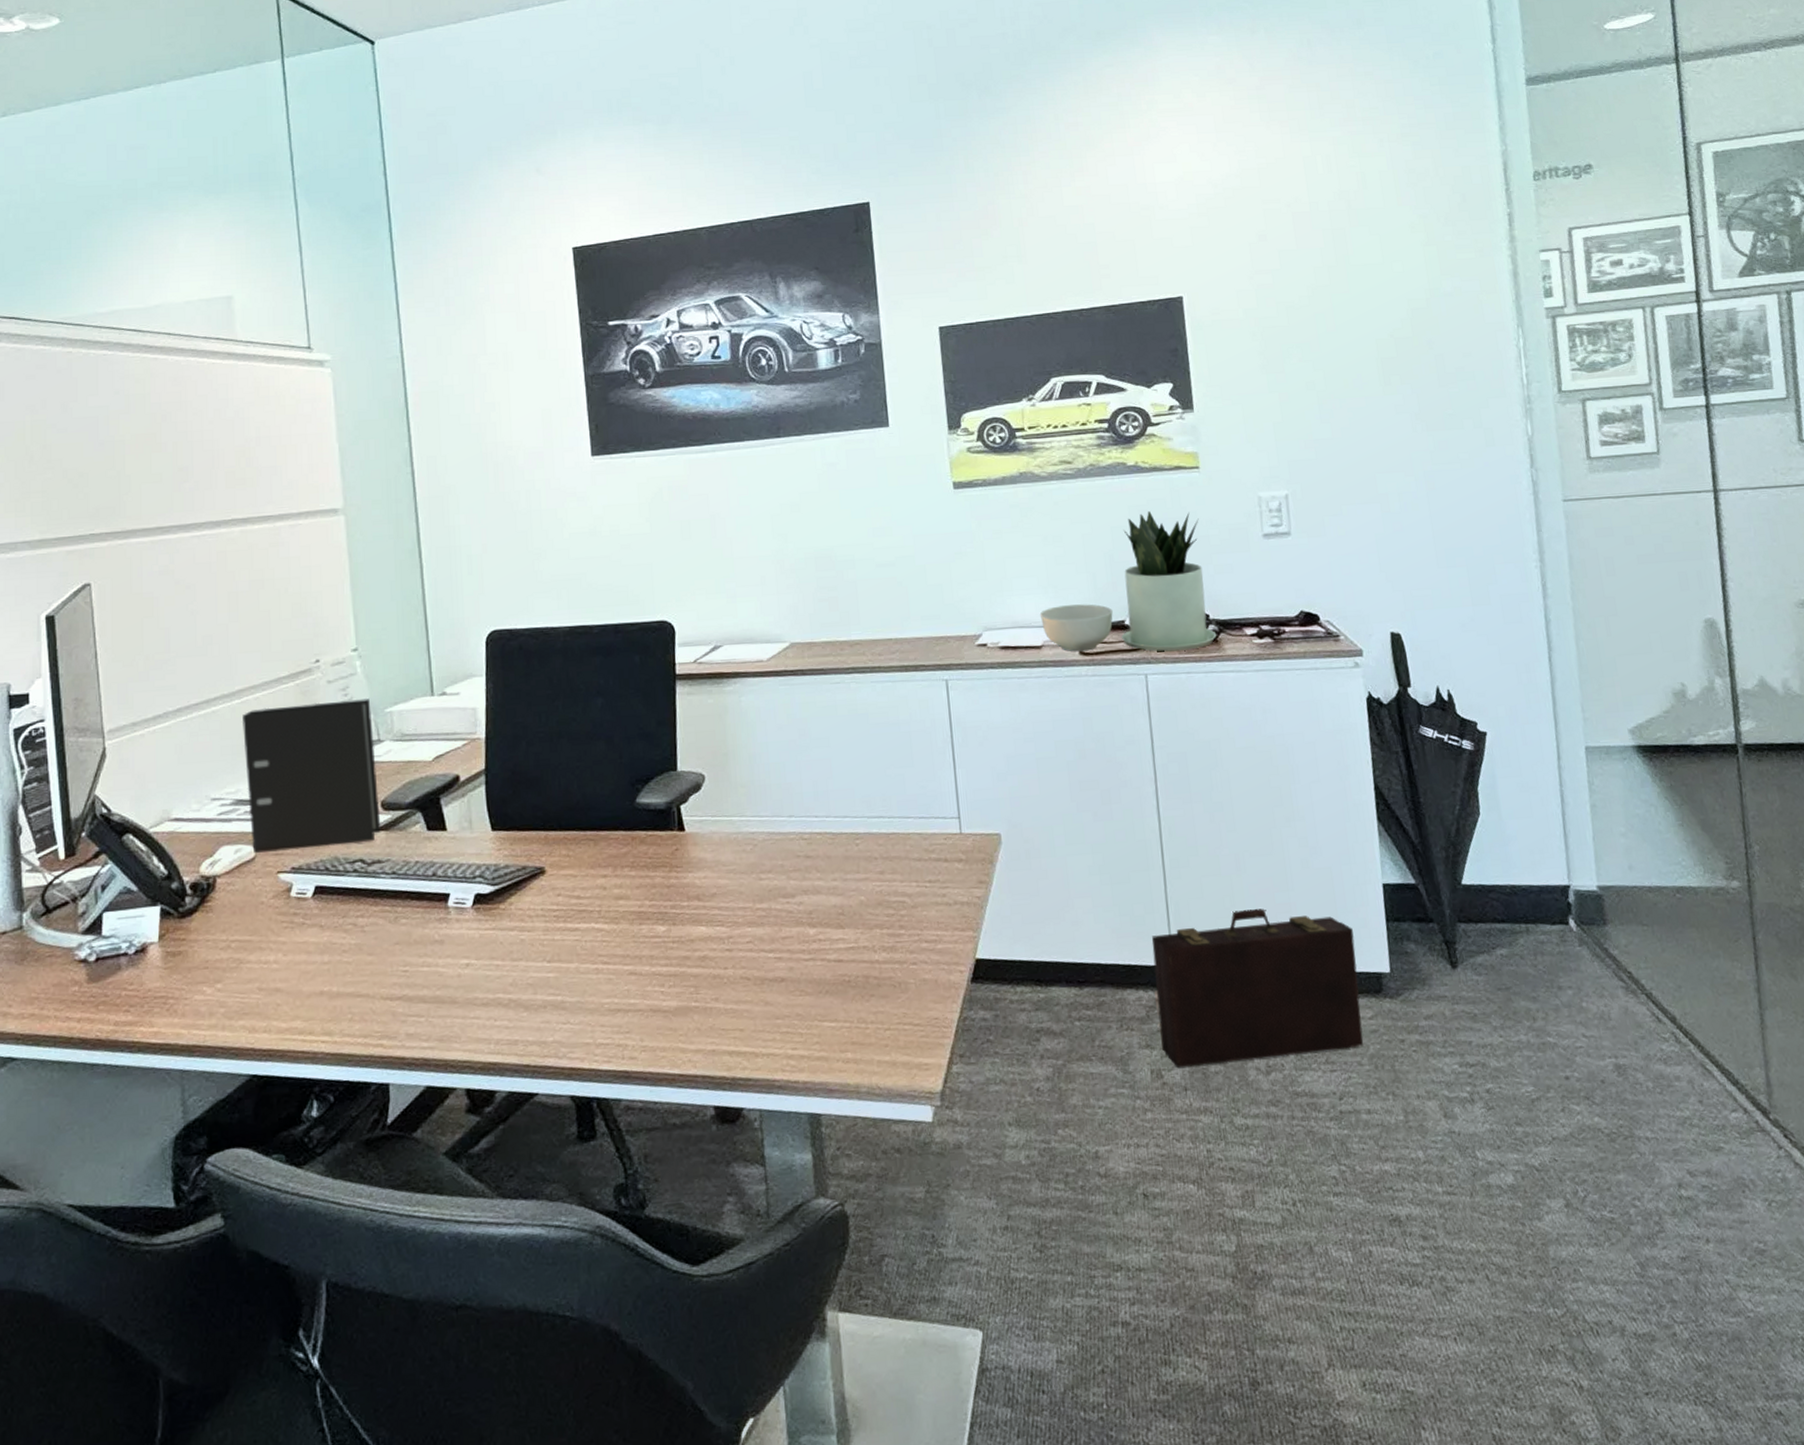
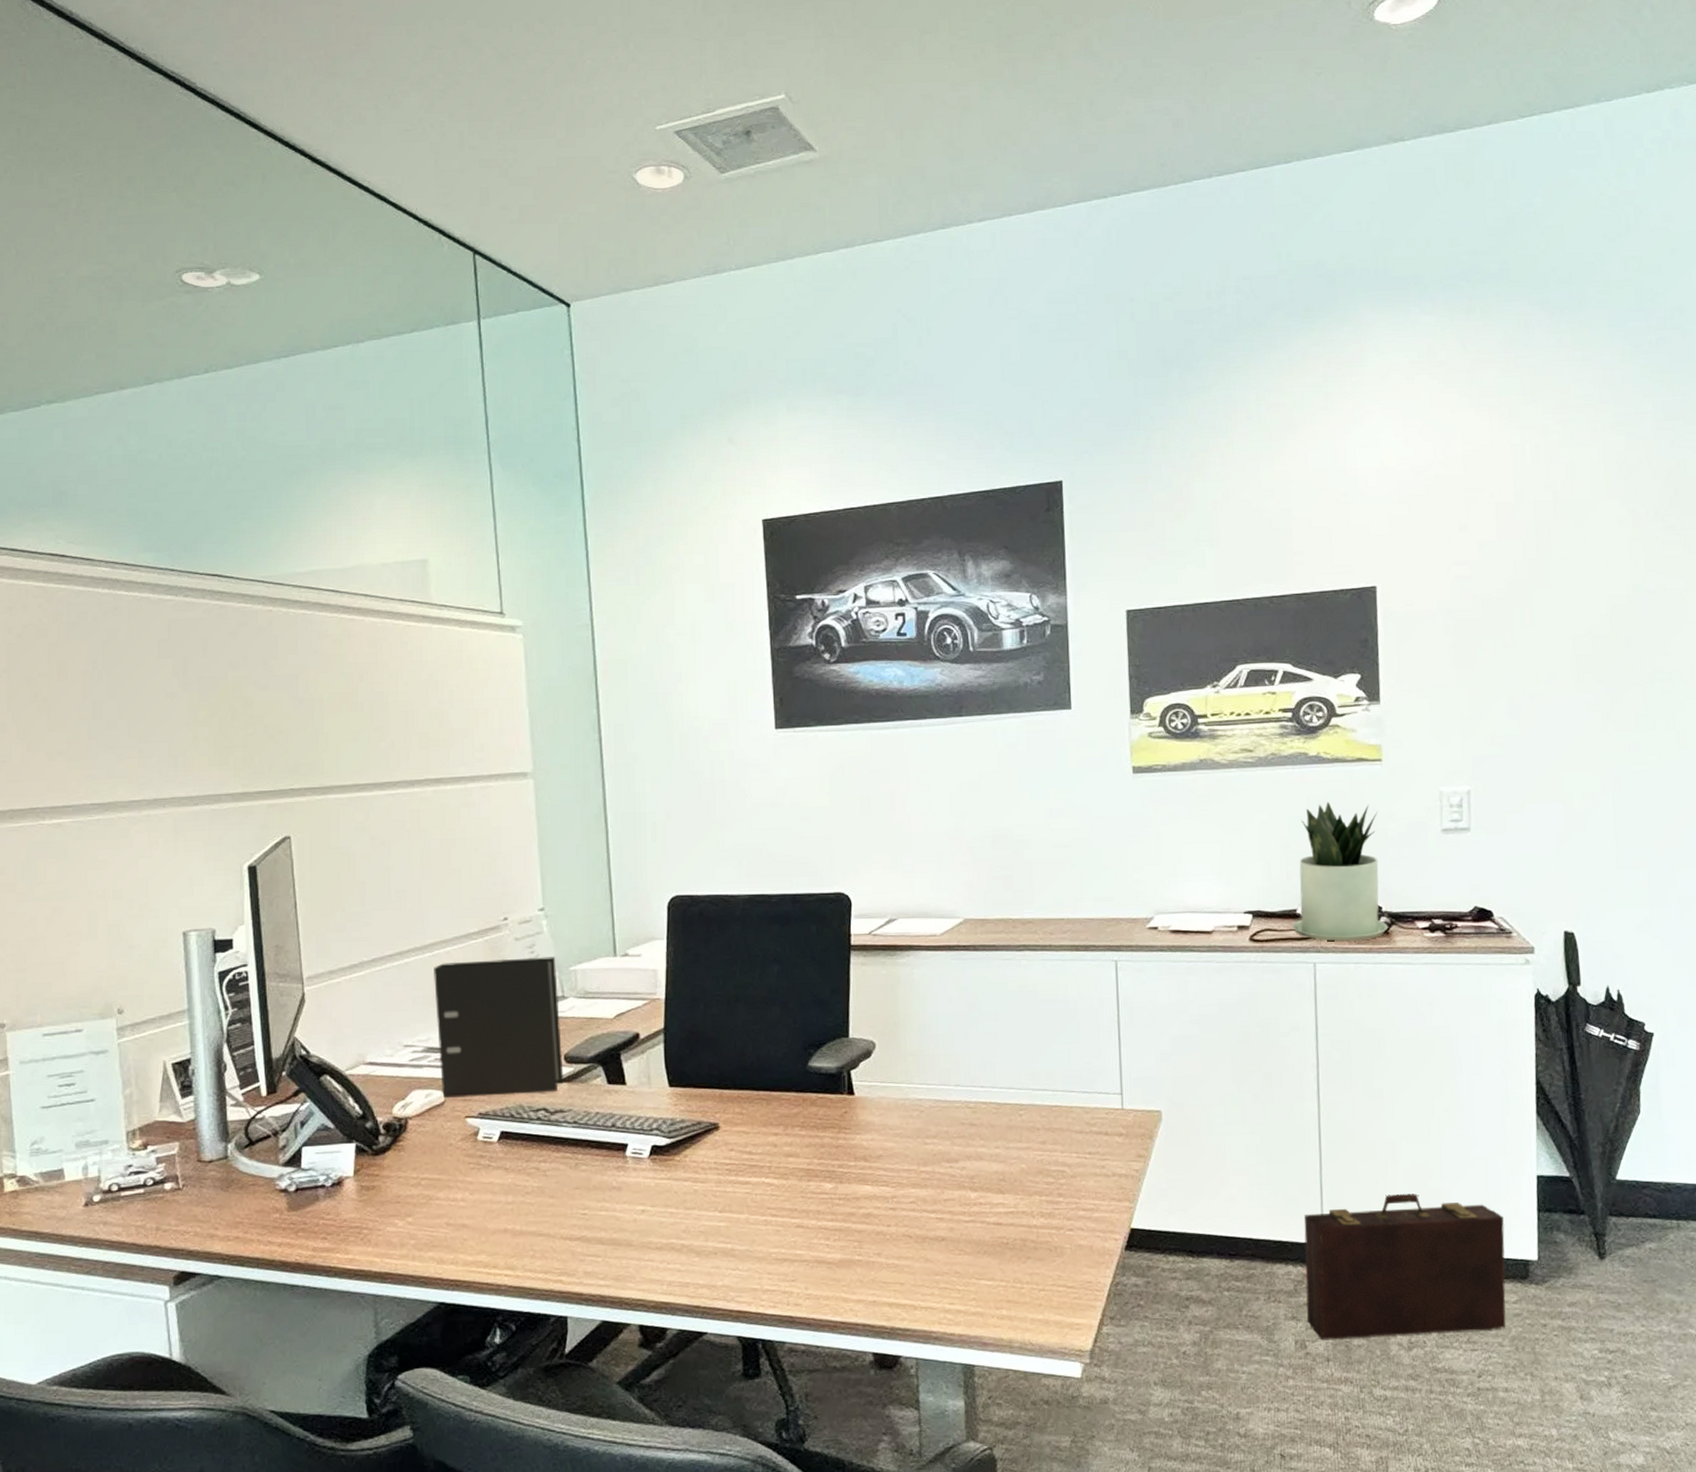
bowl: present [1039,604,1113,652] -> none [1212,892,1285,938]

